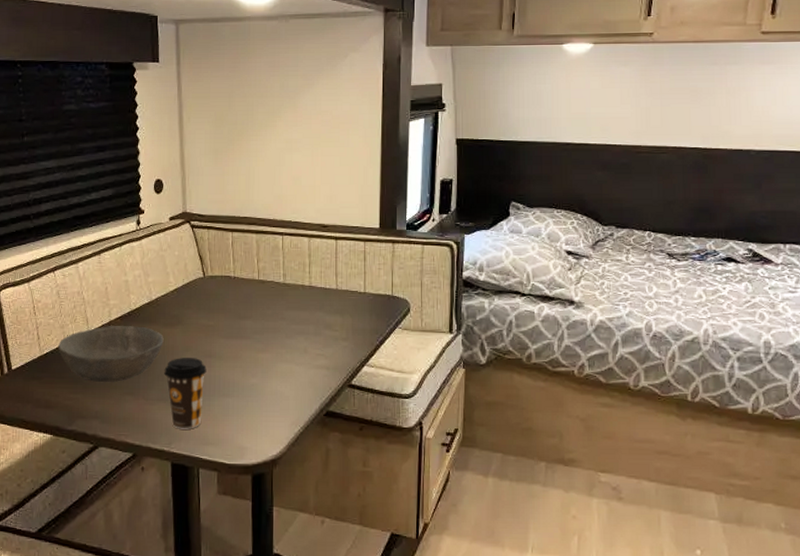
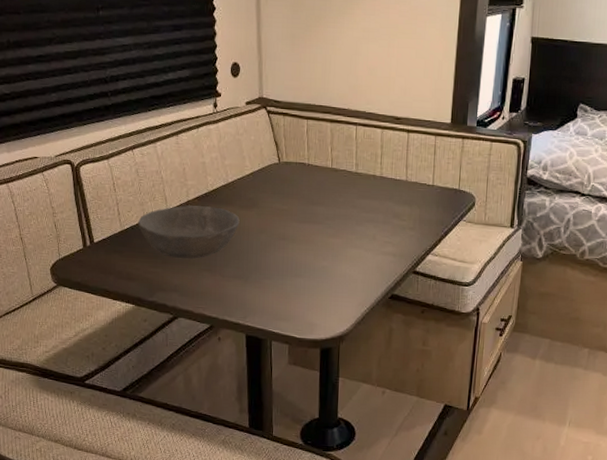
coffee cup: present [164,358,207,429] -> none [240,239,280,305]

